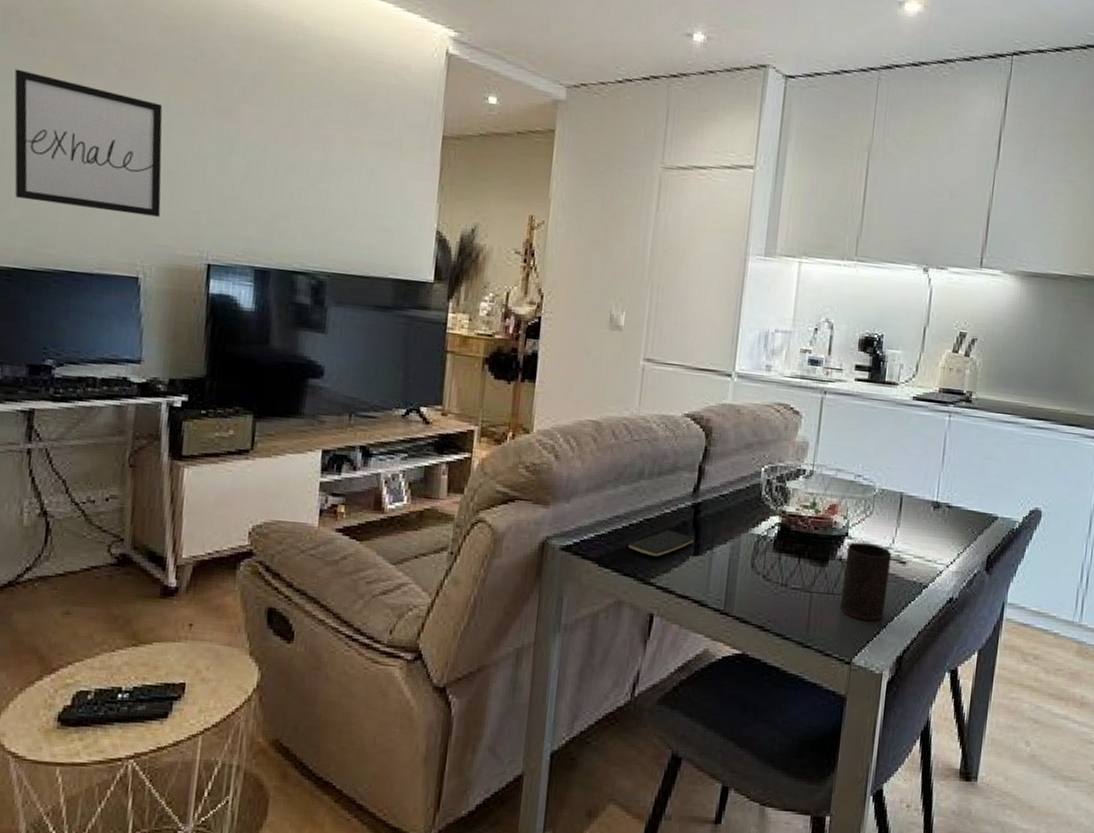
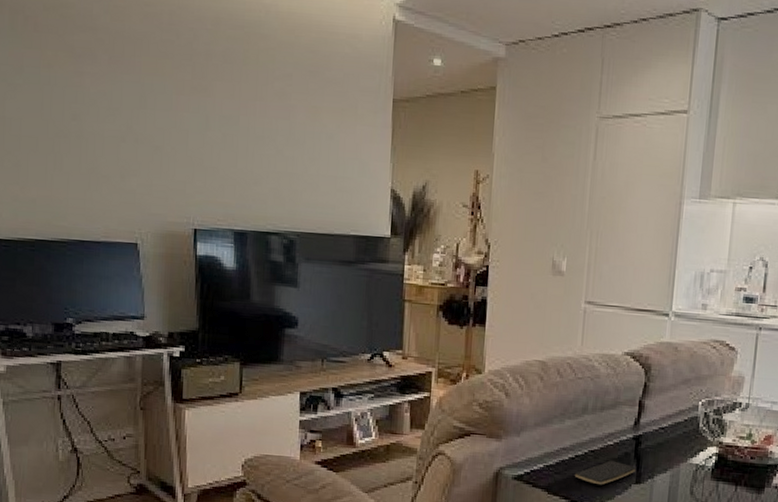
wall art: present [14,69,163,217] -> none [23,62,153,188]

